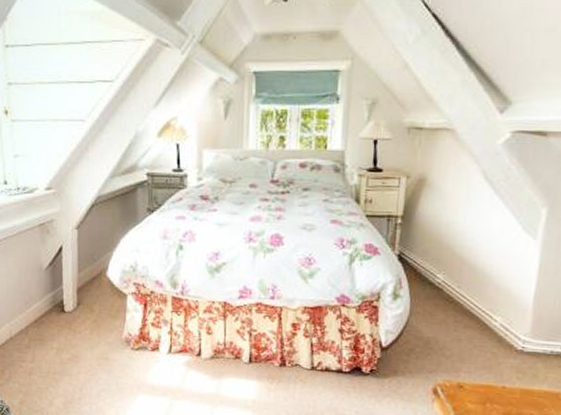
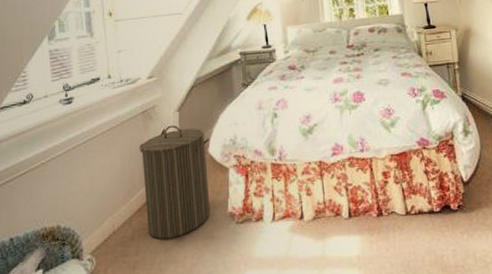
laundry hamper: none [35,242,108,353] -> present [139,125,211,240]

